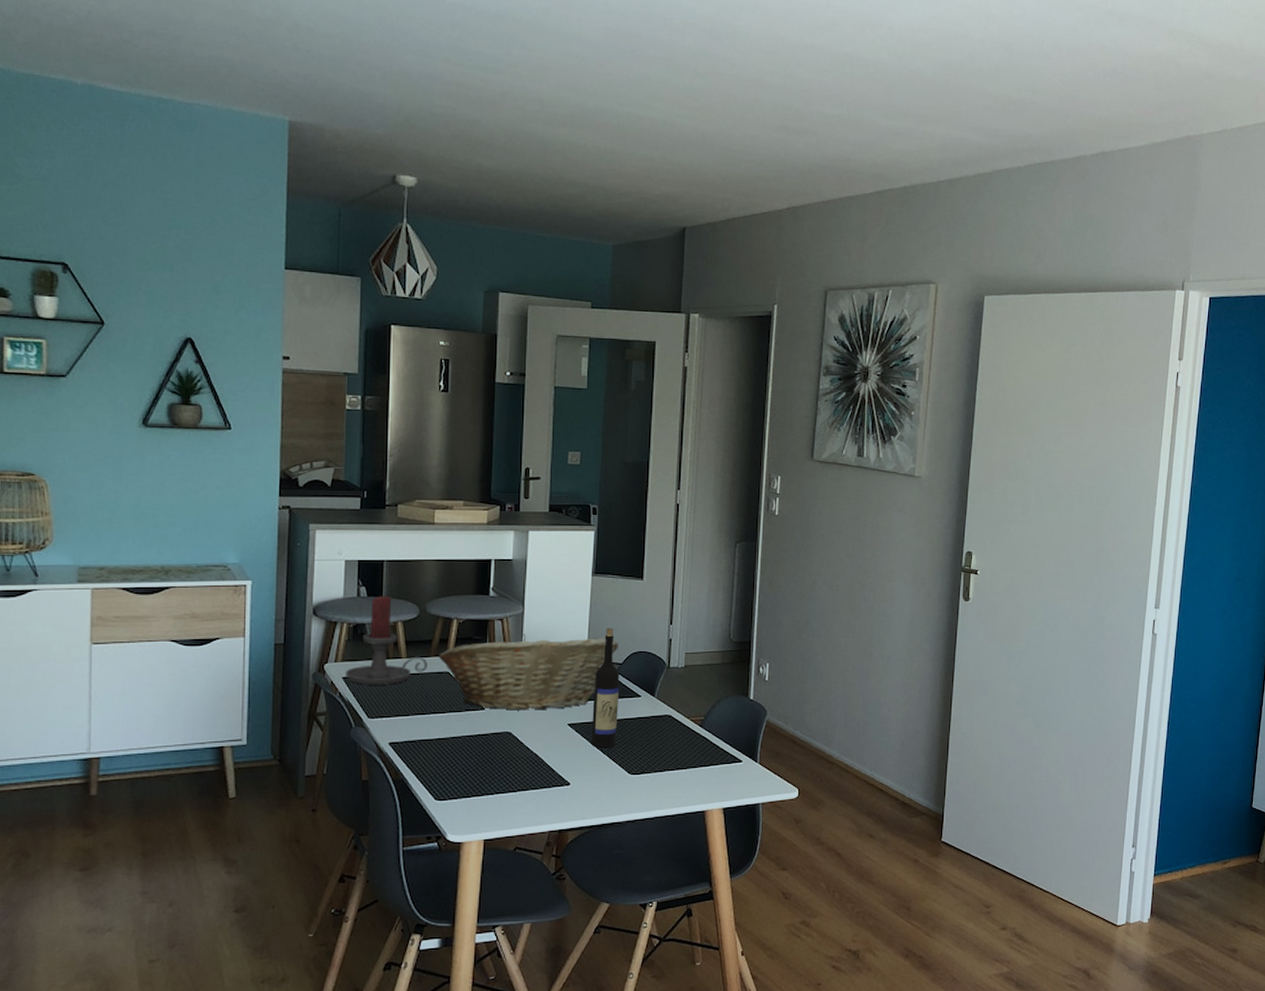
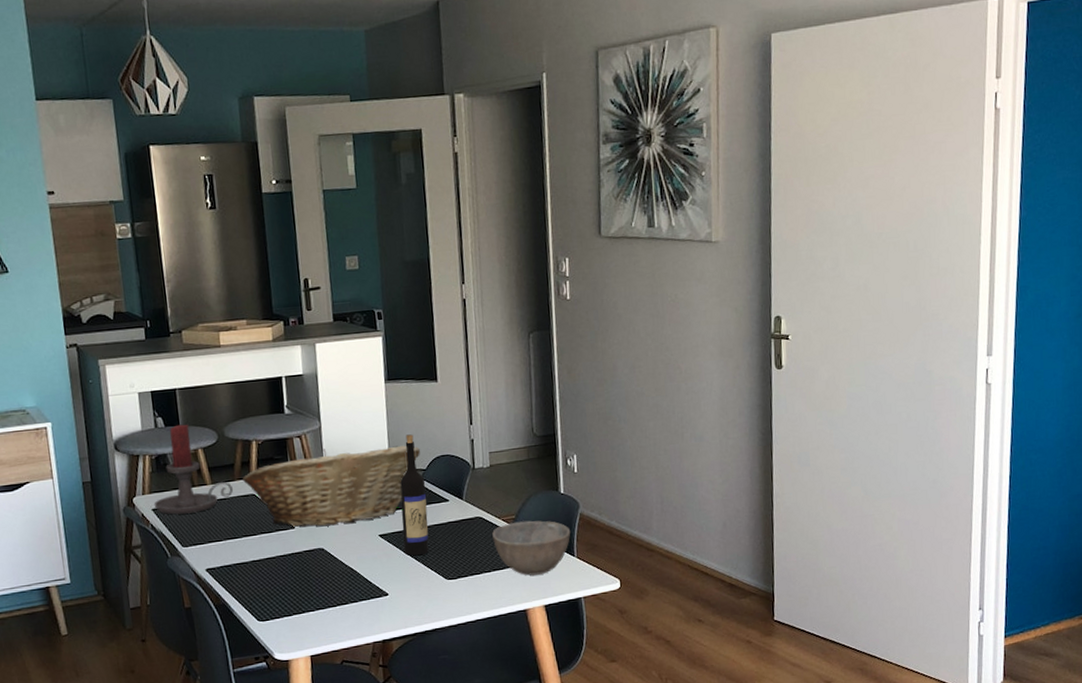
bowl: none [680,723,756,777] -> present [492,520,571,576]

